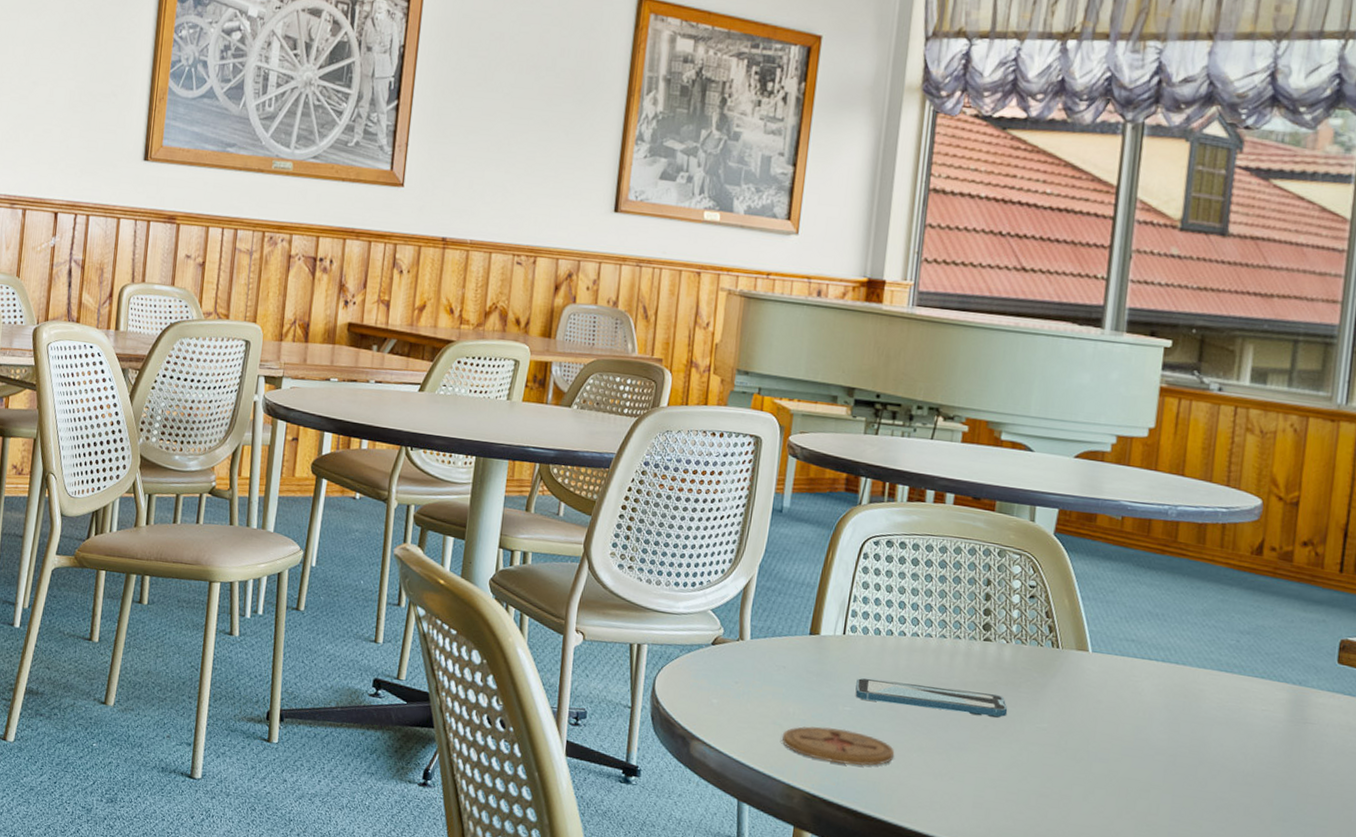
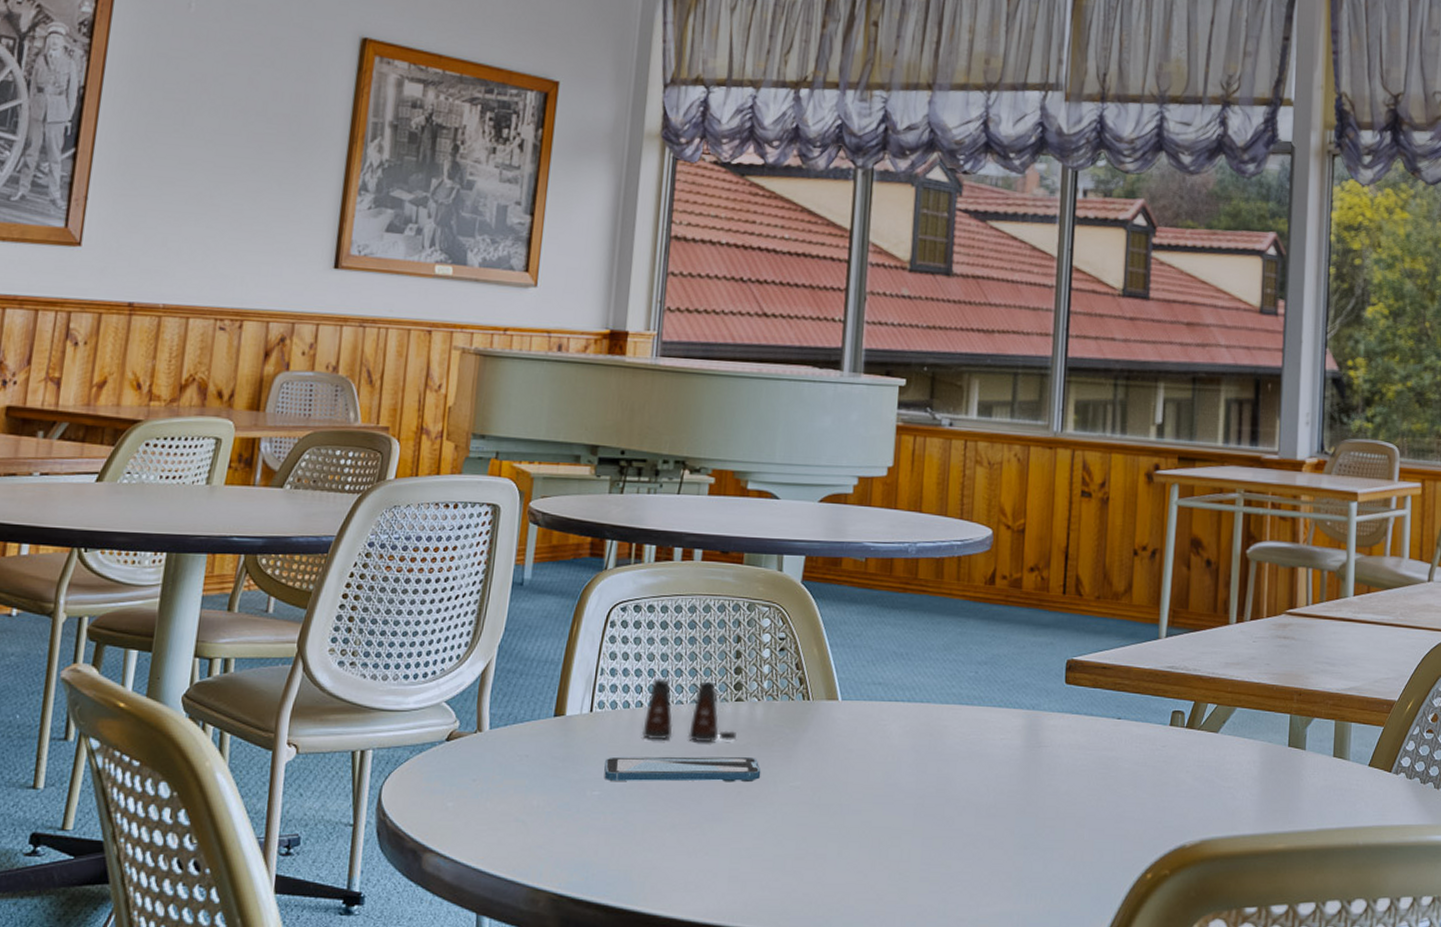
coaster: present [782,726,895,766] -> none [525,816,647,856]
salt shaker: none [892,611,984,677] -> present [642,678,736,743]

